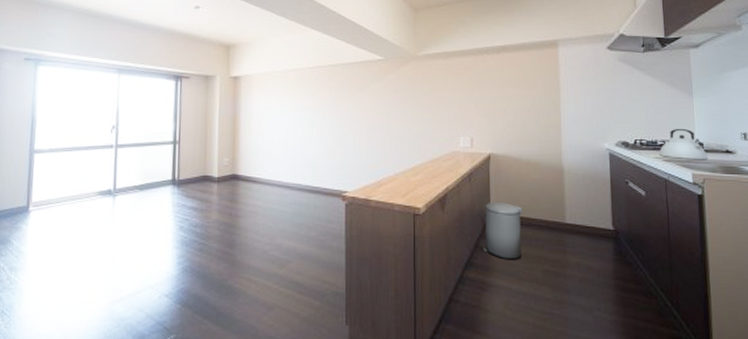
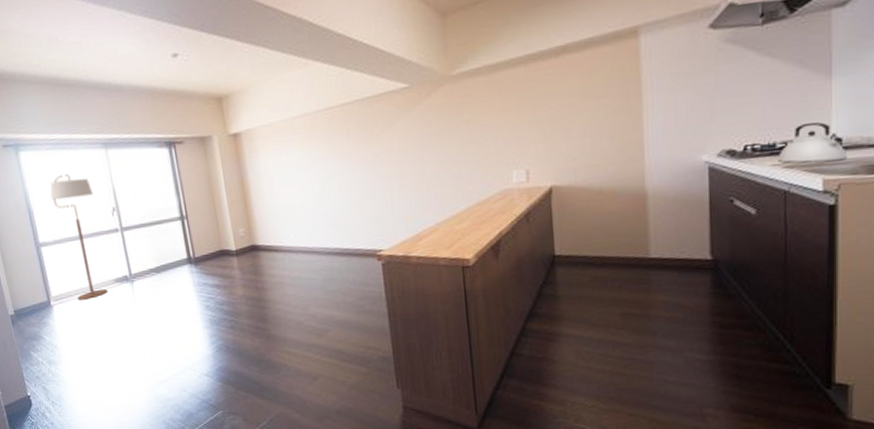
floor lamp: none [56,91,98,209] -> present [50,174,107,300]
pedal bin: present [480,201,523,260] -> none [544,241,596,307]

